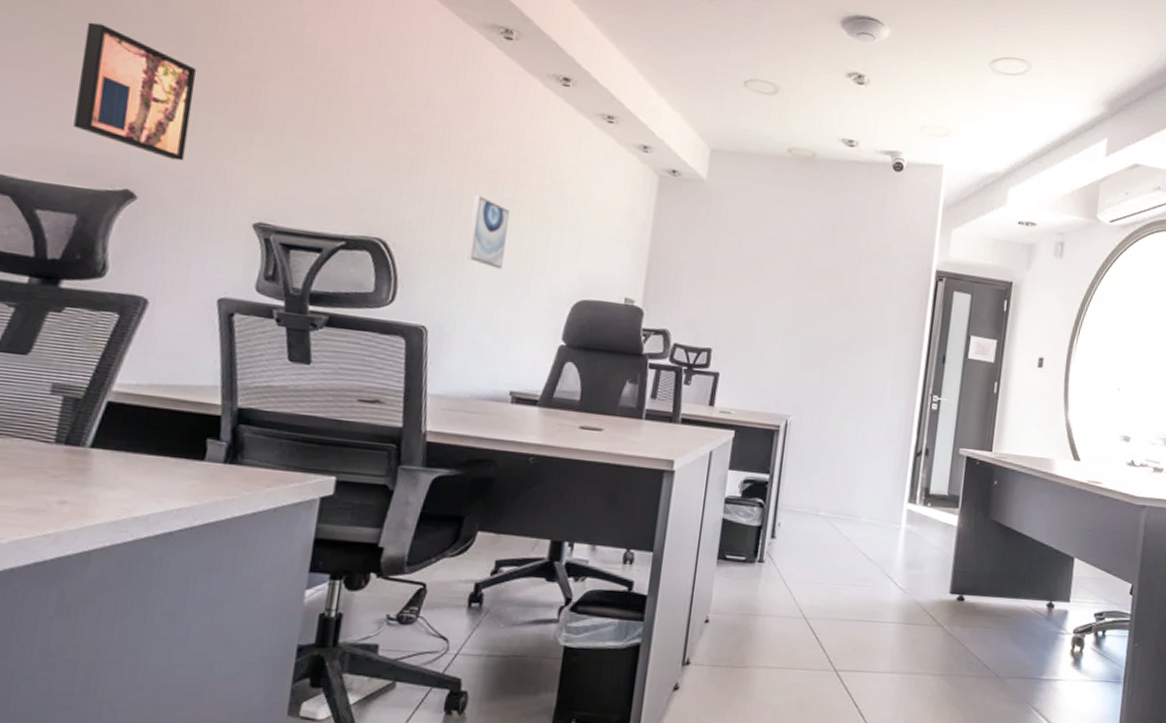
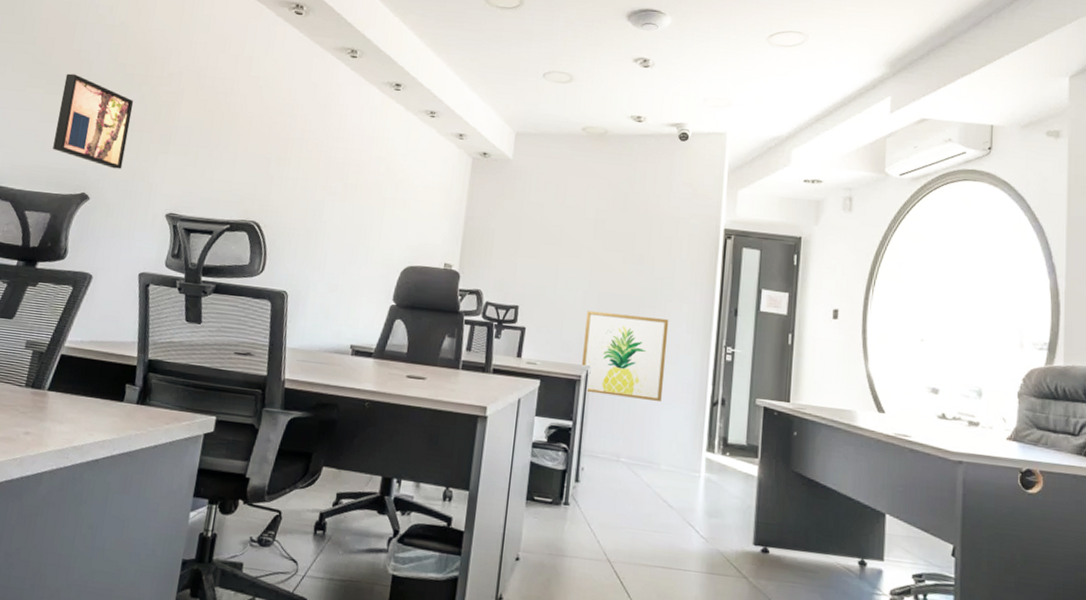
wall art: present [467,195,510,269] -> none [319,183,353,242]
wall art: none [781,355,876,453] -> present [582,311,669,402]

